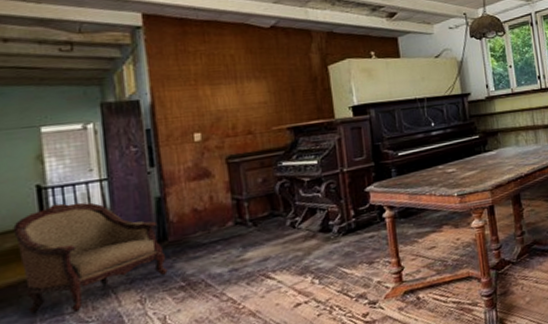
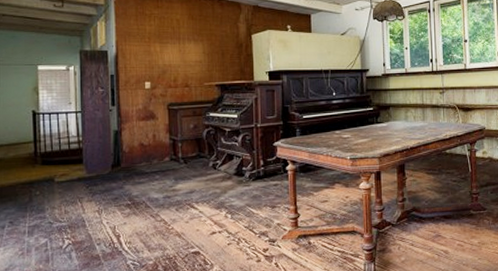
armchair: present [13,202,168,315] -> none [15,127,119,213]

